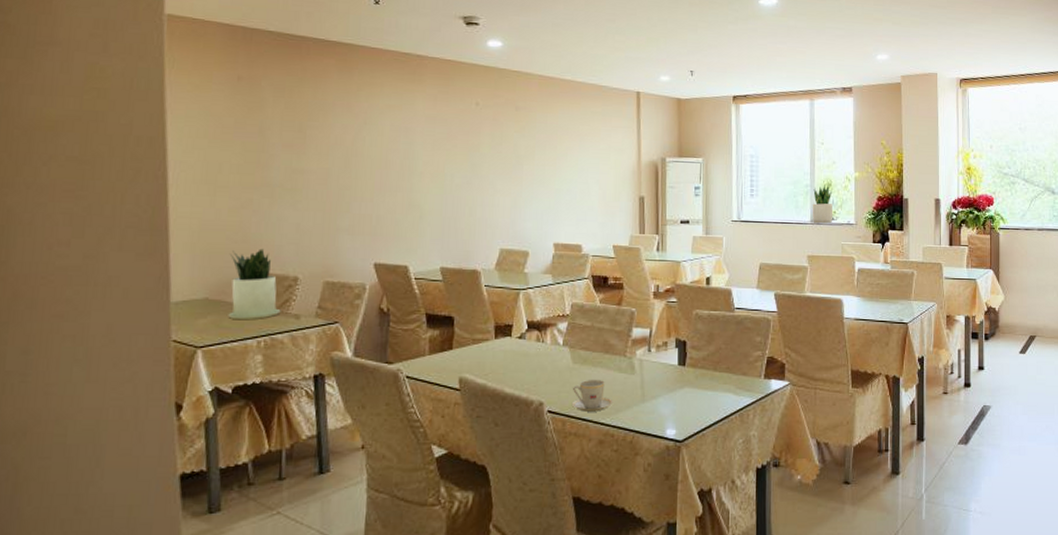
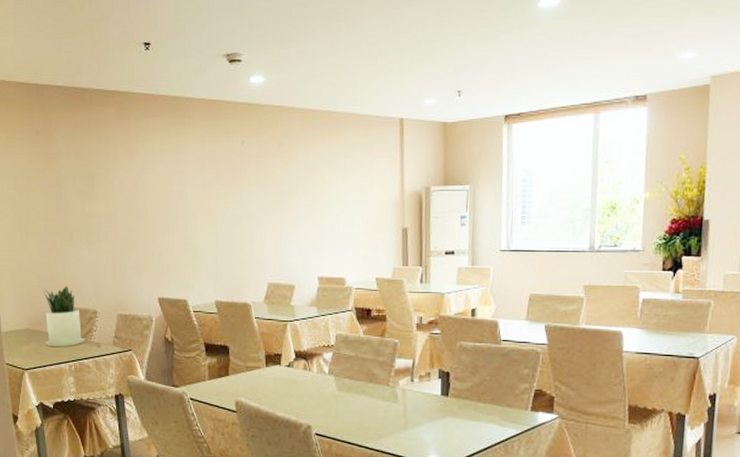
teacup: present [571,379,614,412] -> none [337,406,377,436]
planter: present [812,185,832,224] -> none [591,208,616,251]

